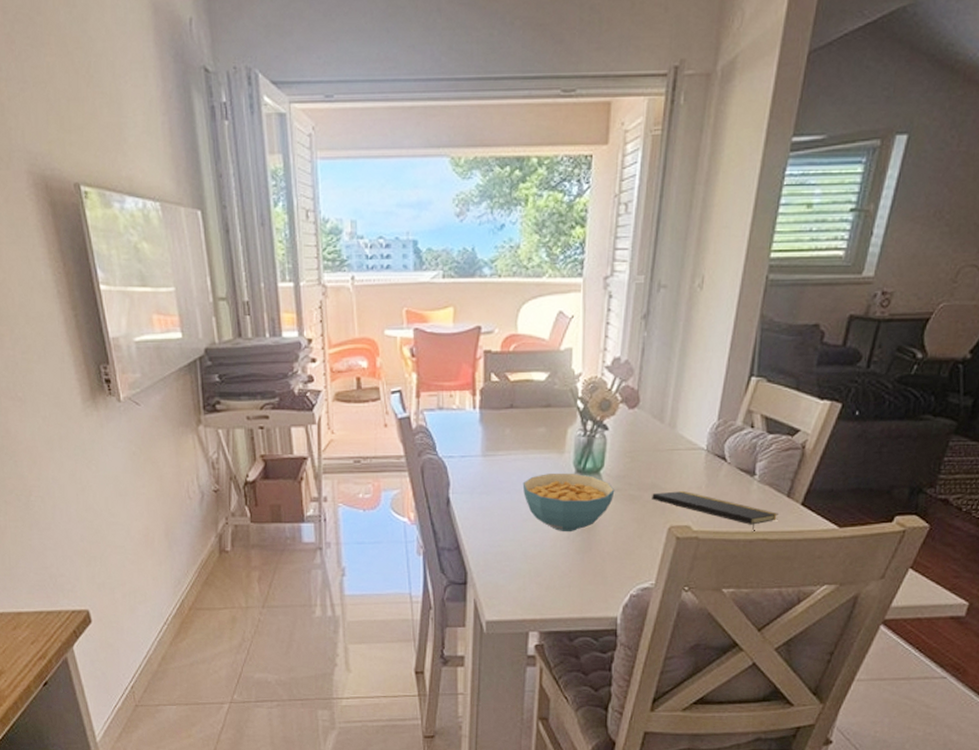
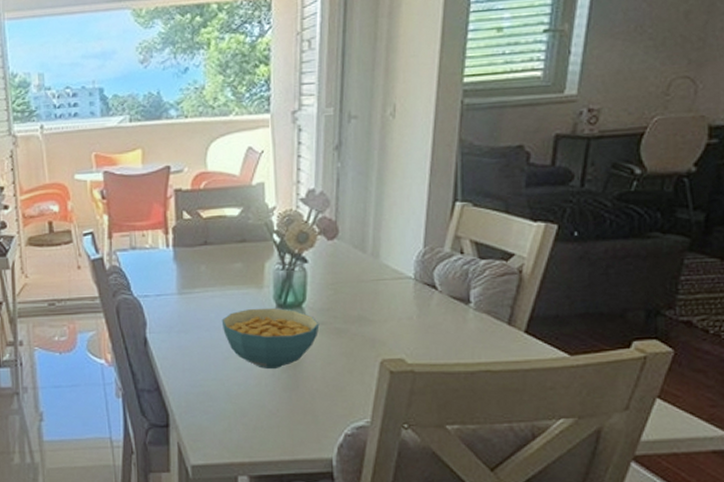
notepad: present [652,491,778,532] -> none [360,322,500,364]

